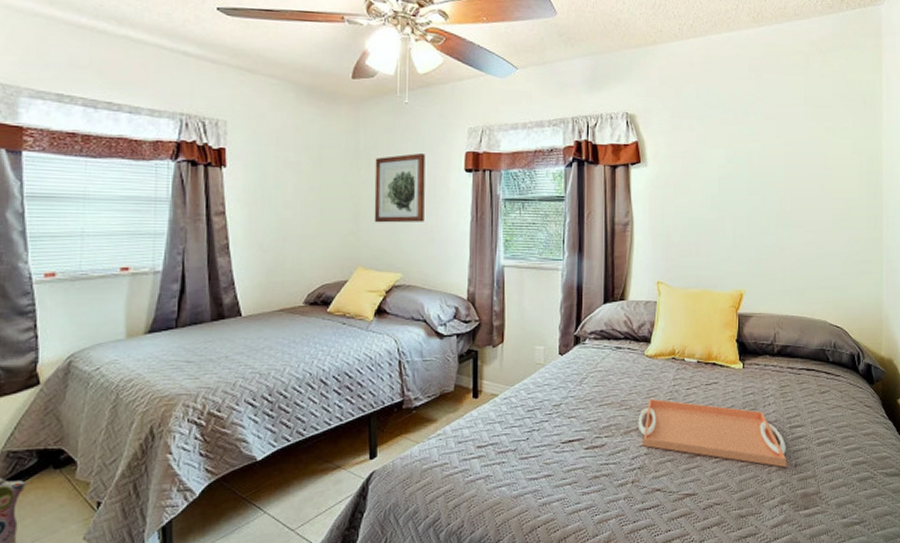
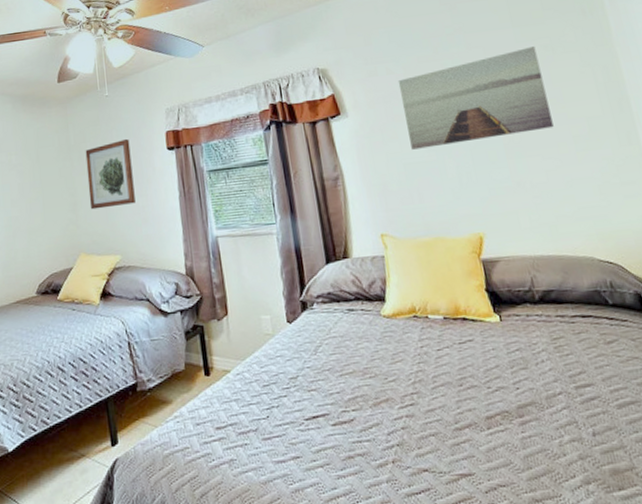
serving tray: present [638,399,787,468] -> none [386,363,583,438]
wall art: none [697,127,820,207] -> present [397,47,554,150]

